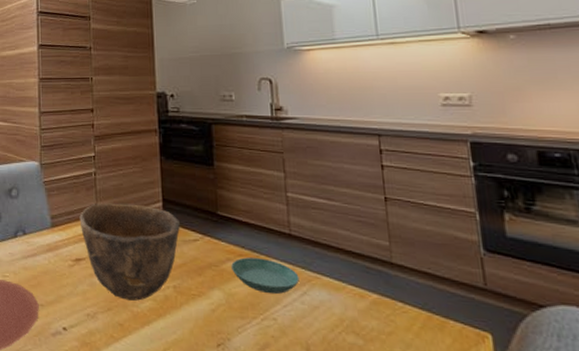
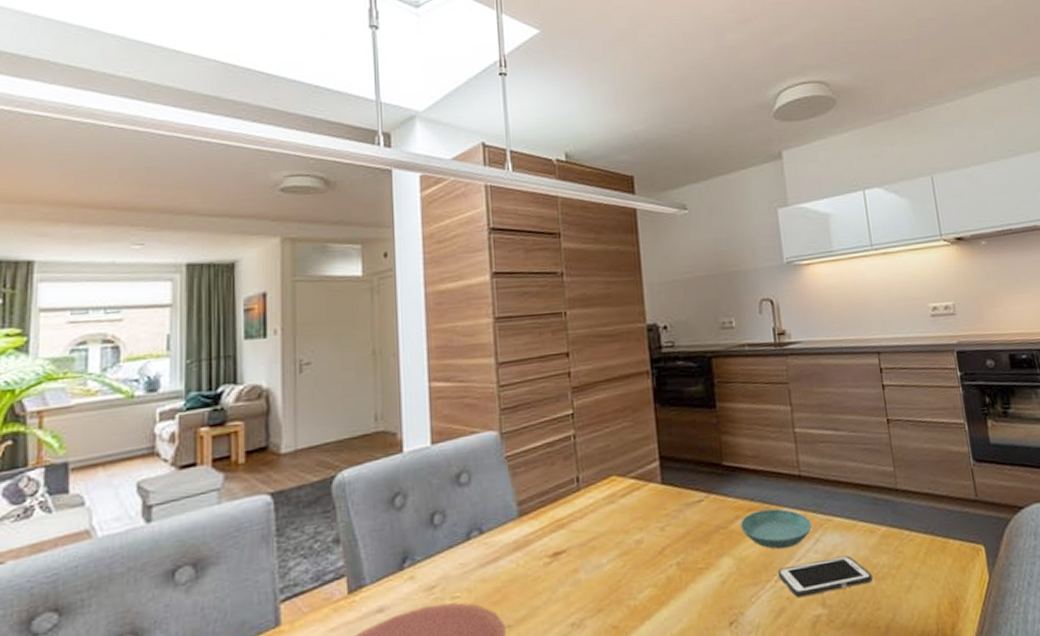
bowl: present [79,203,181,301] -> none [556,468,682,594]
cell phone: none [265,310,360,342] -> present [778,555,873,598]

